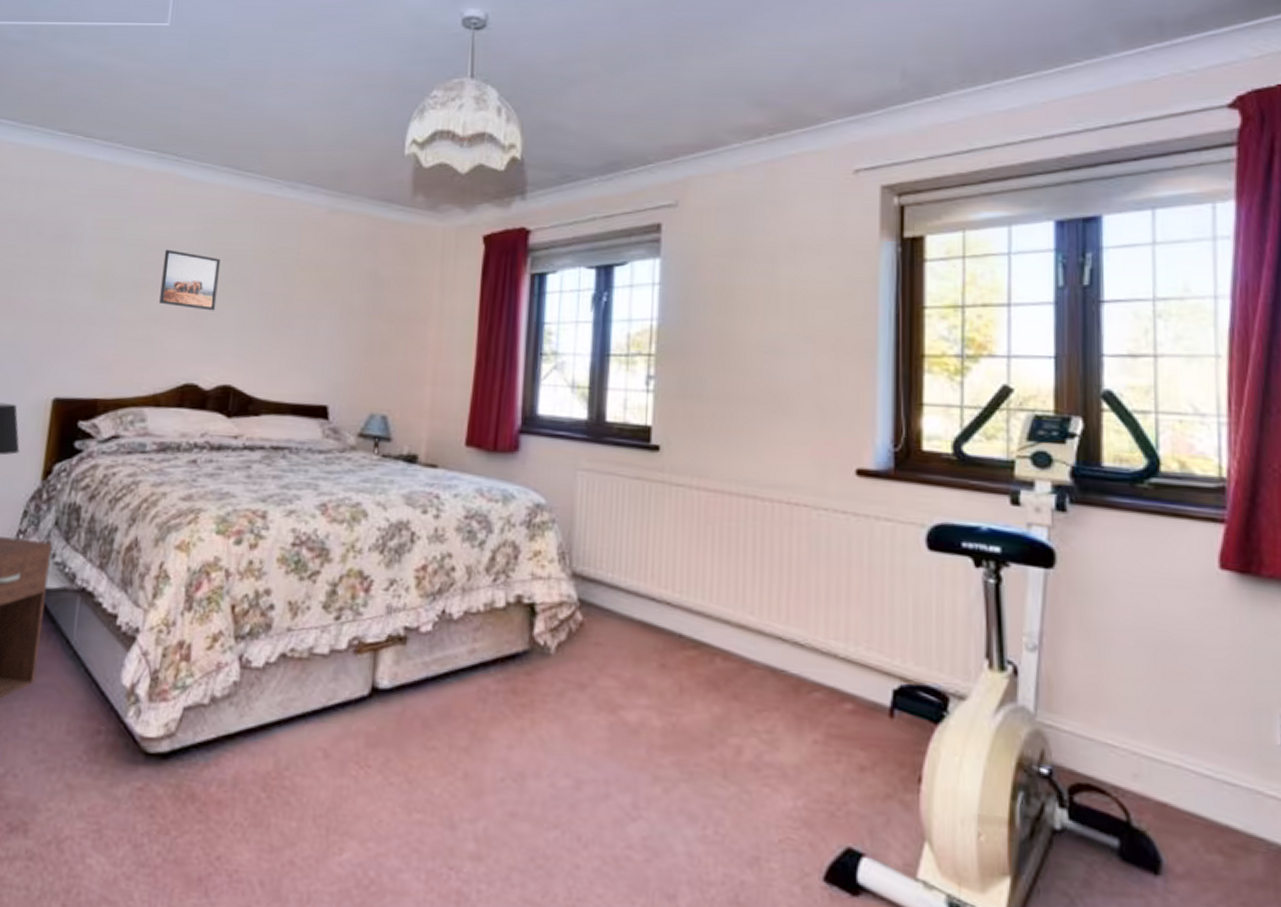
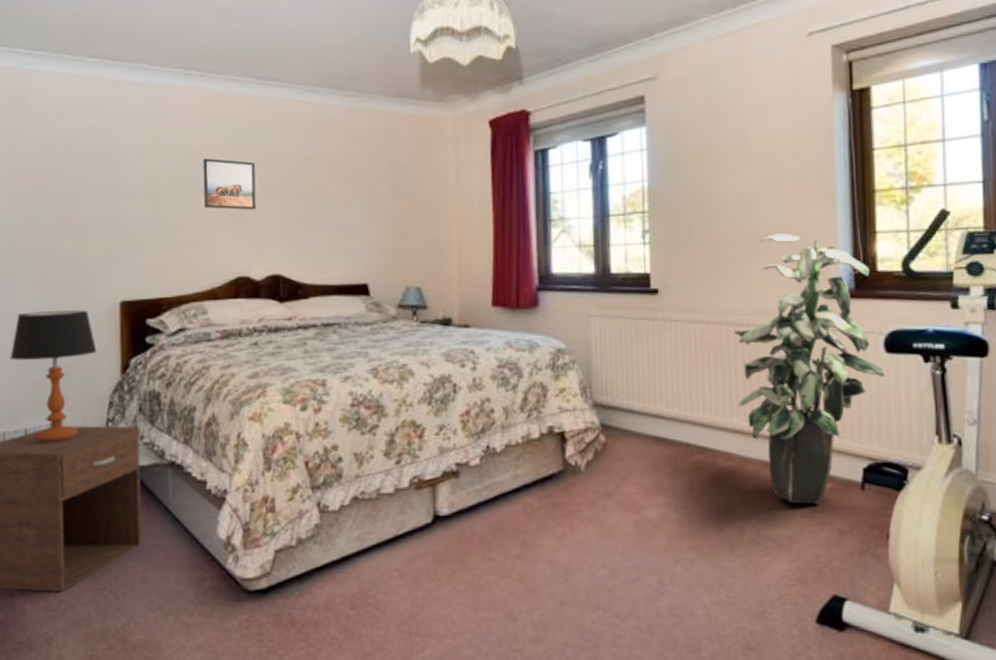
indoor plant: none [744,395,926,729] -> present [733,233,885,504]

